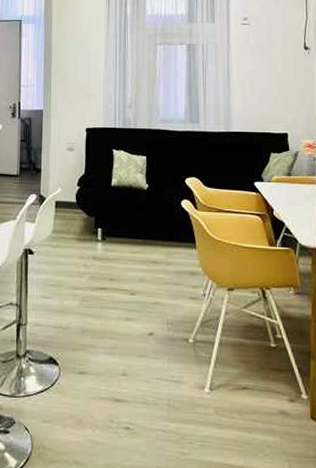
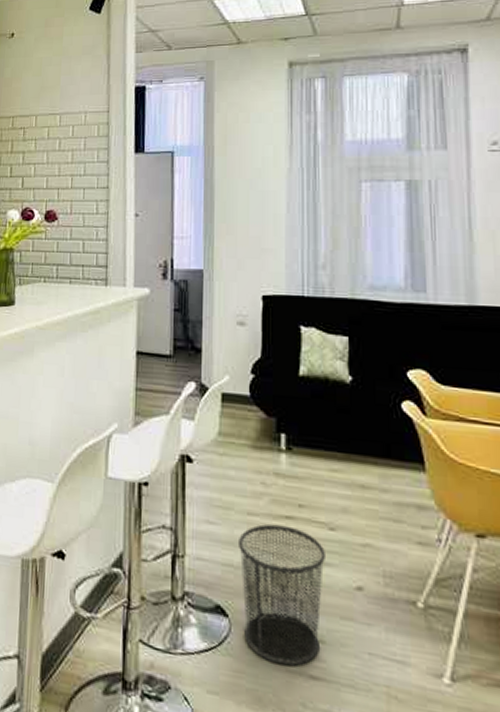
waste bin: none [66,294,128,395] -> present [237,524,325,666]

